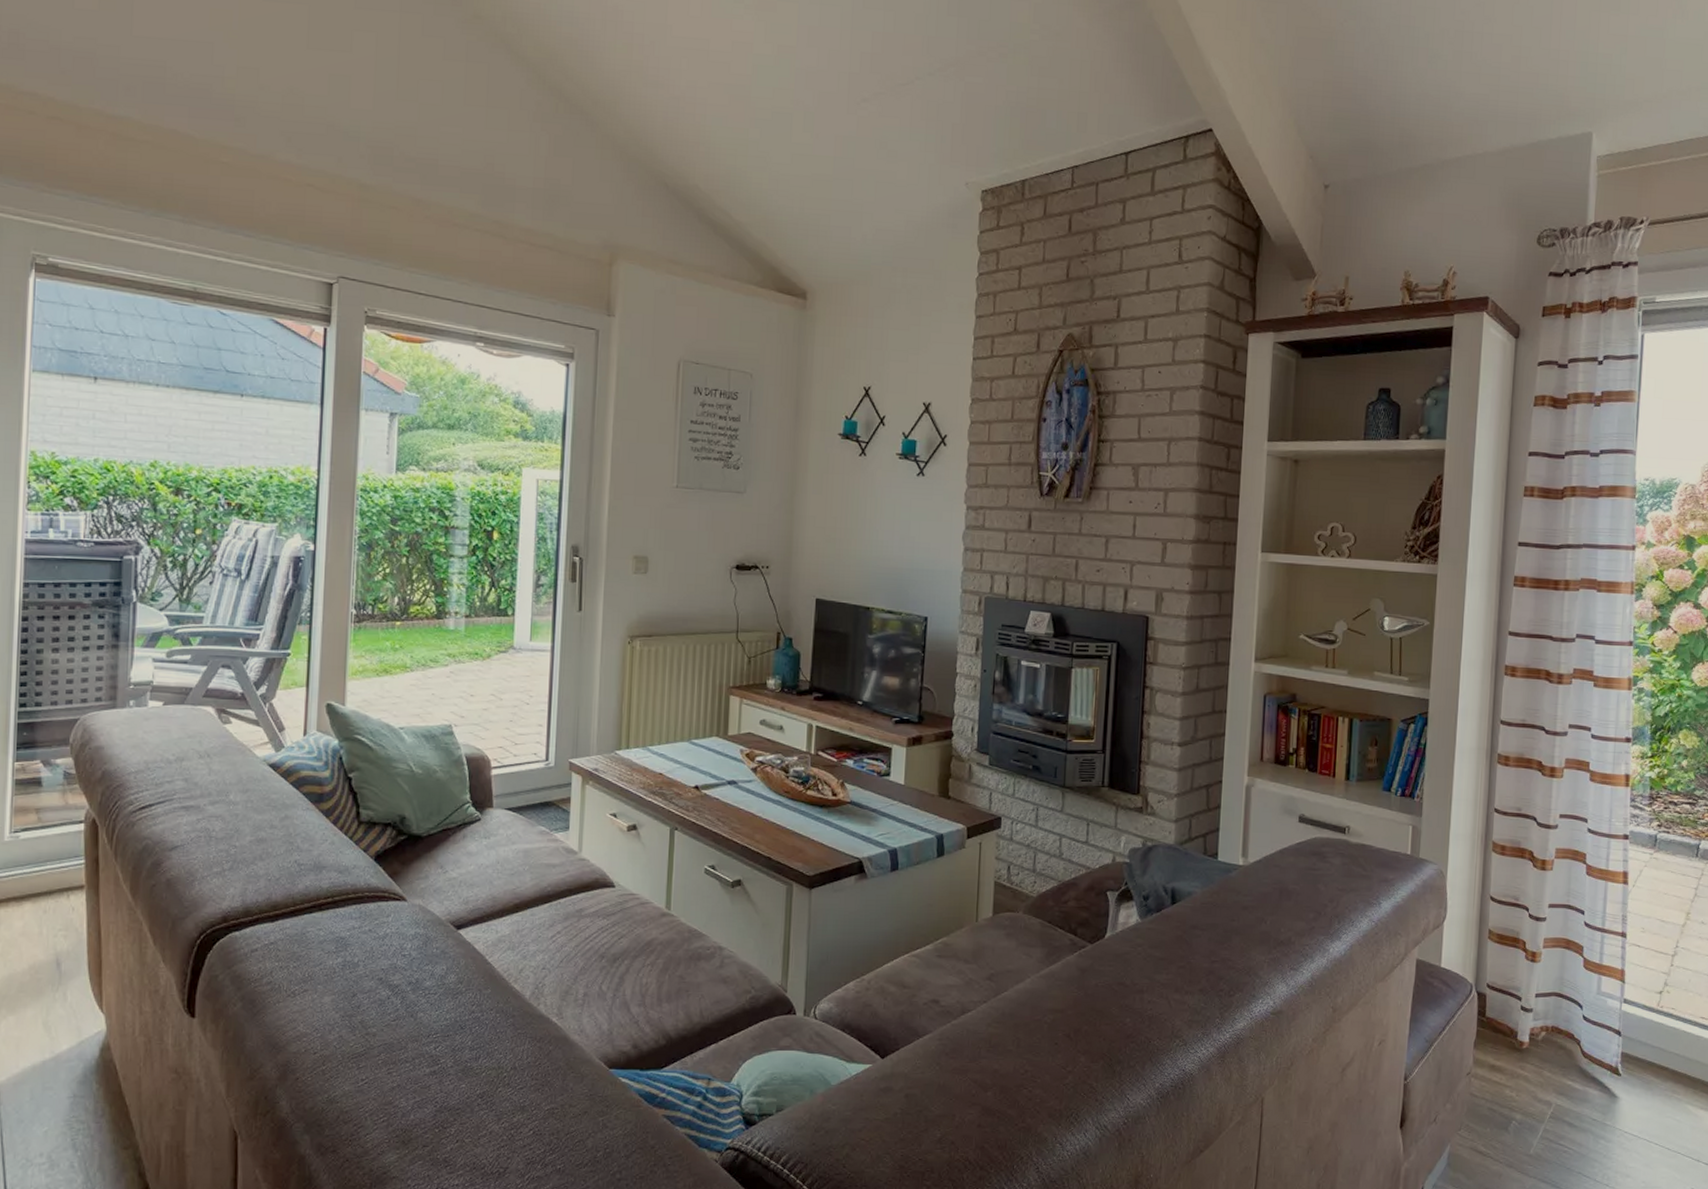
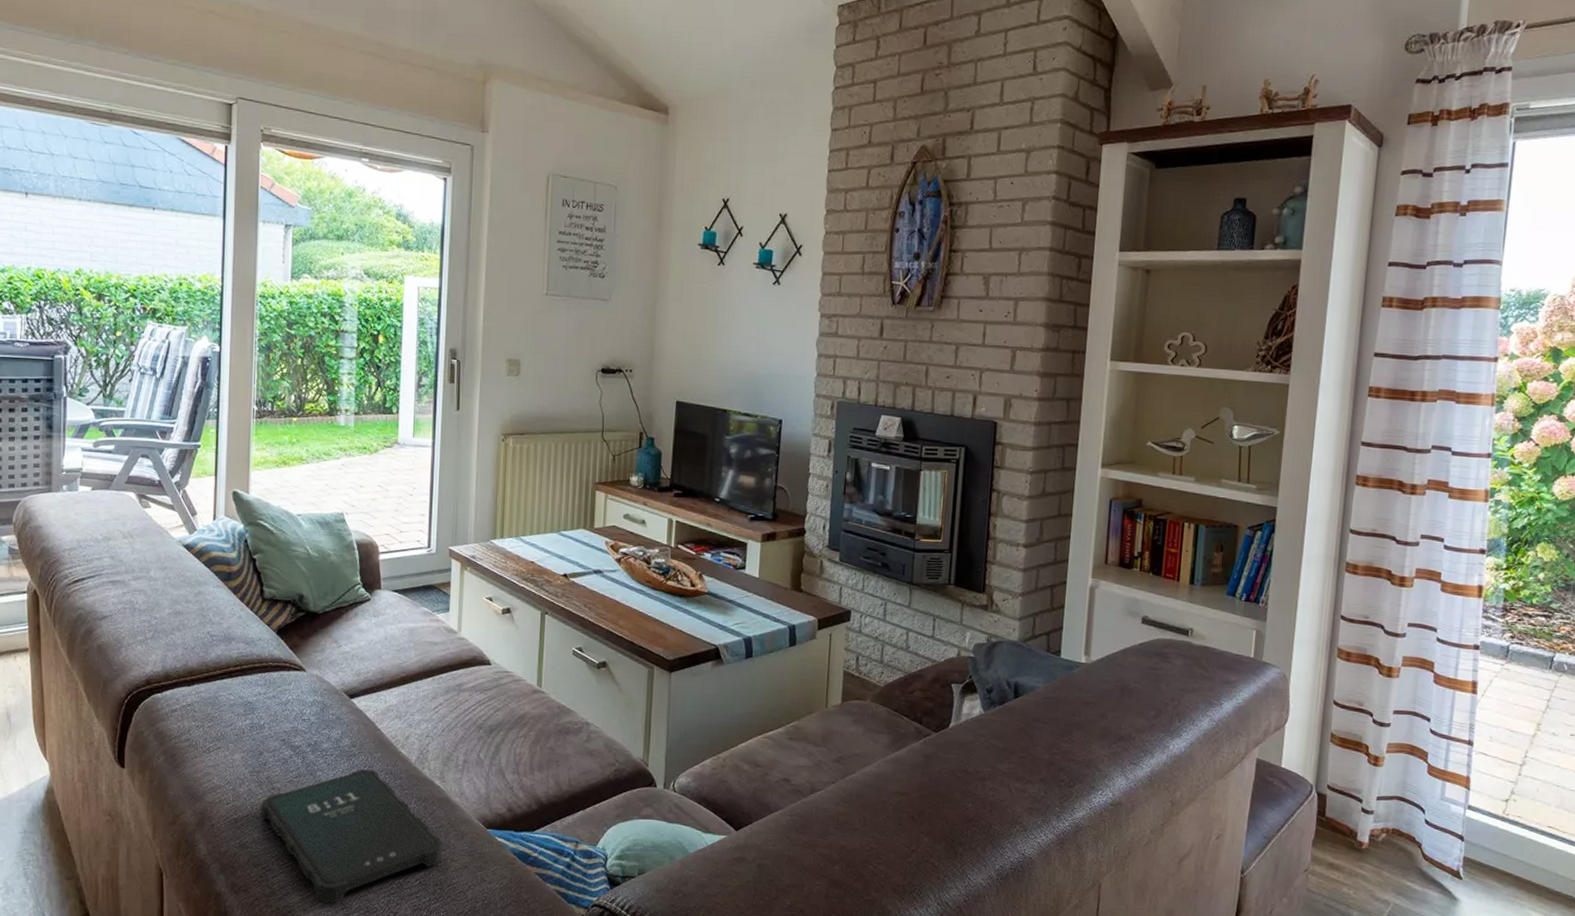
tablet: none [351,1007,560,1162] -> present [259,768,443,904]

